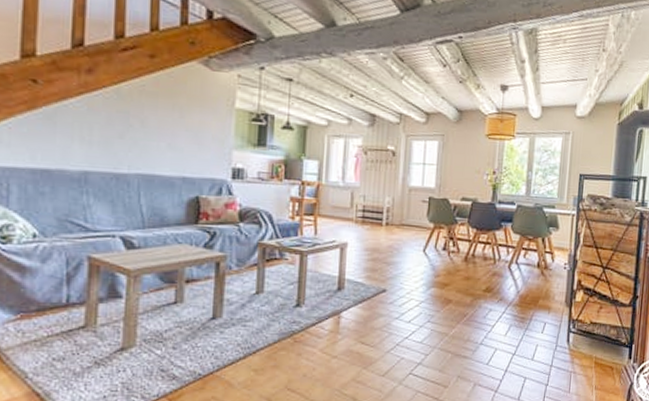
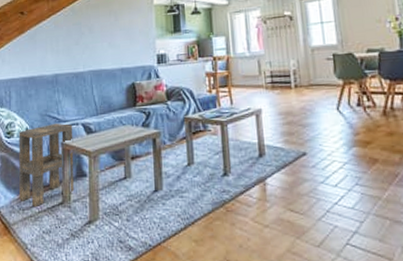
side table: none [18,231,107,331] -> present [19,123,75,208]

